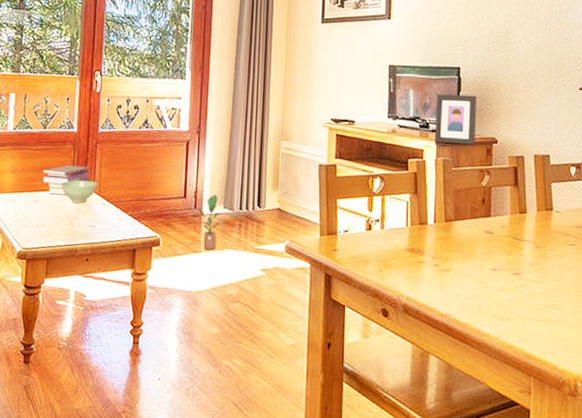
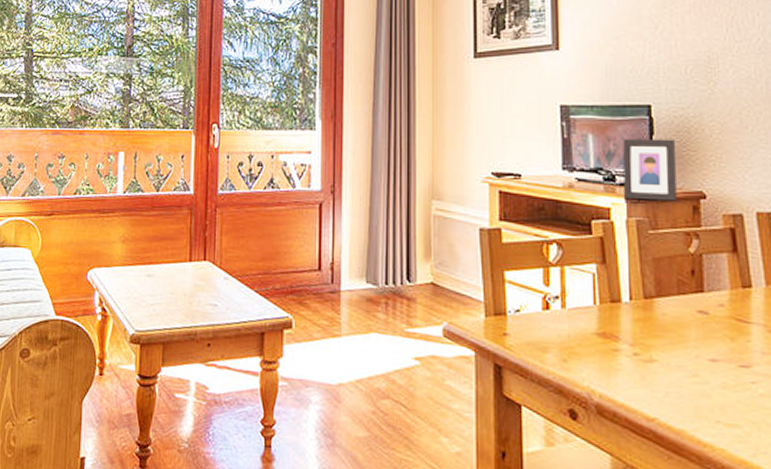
books: present [42,165,90,195] -> none [156,233,210,269]
bowl: present [61,180,99,204] -> none [177,250,219,278]
potted plant: present [197,194,222,251] -> none [335,265,365,335]

